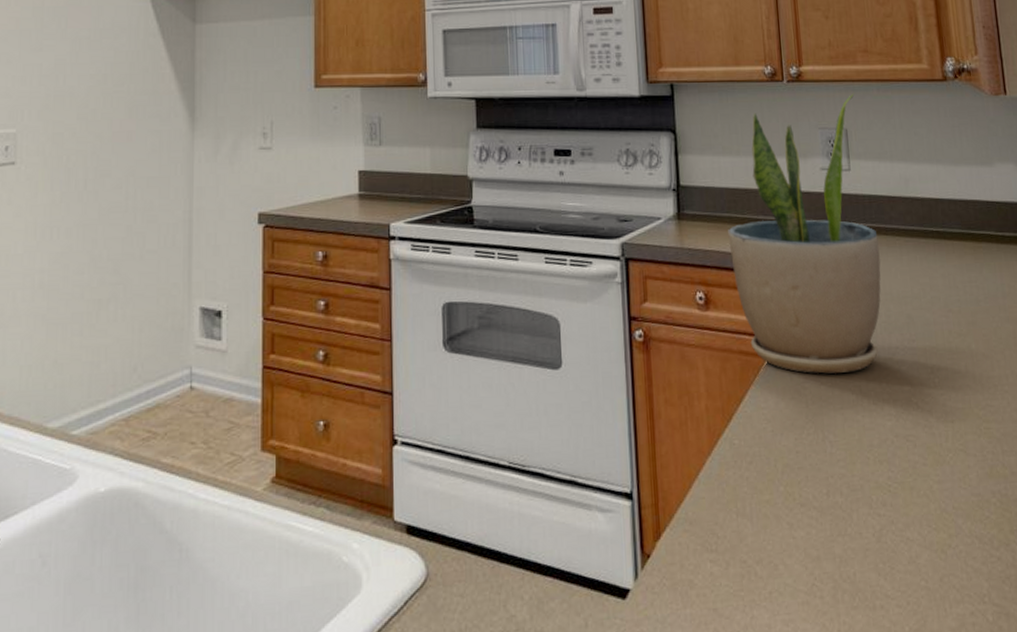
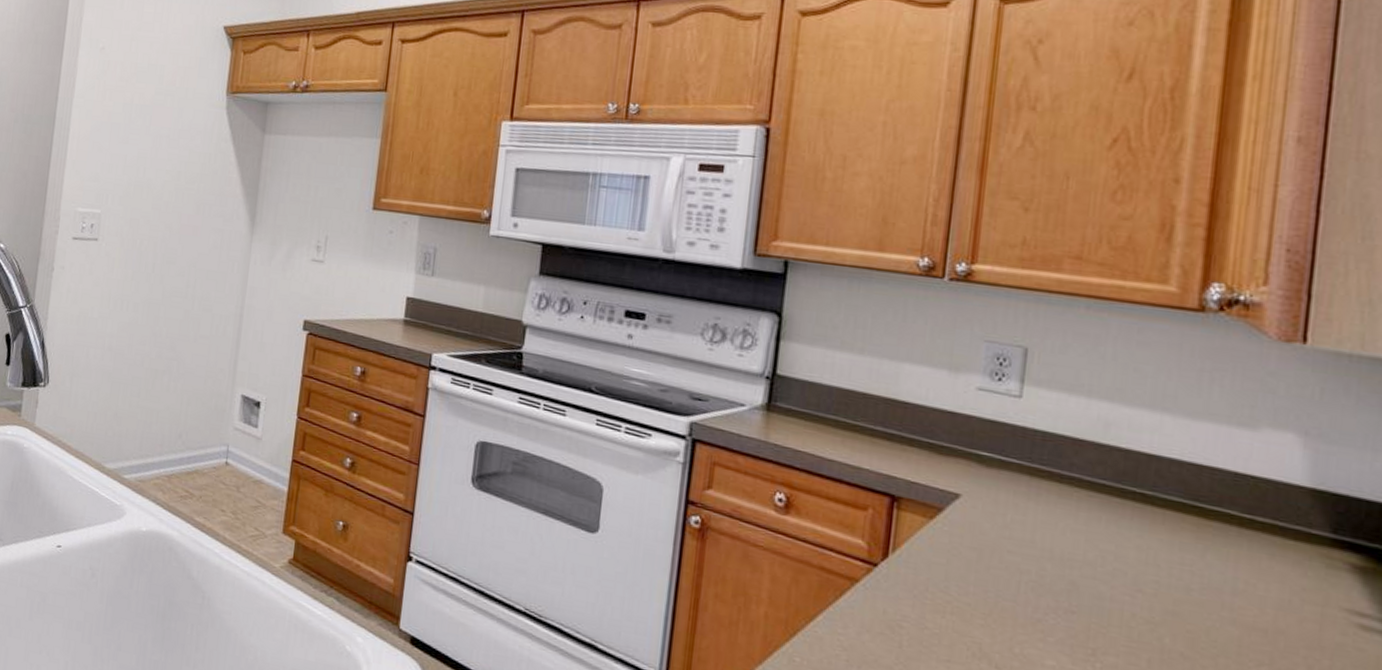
potted plant: present [728,93,881,374] -> none [829,306,1047,626]

